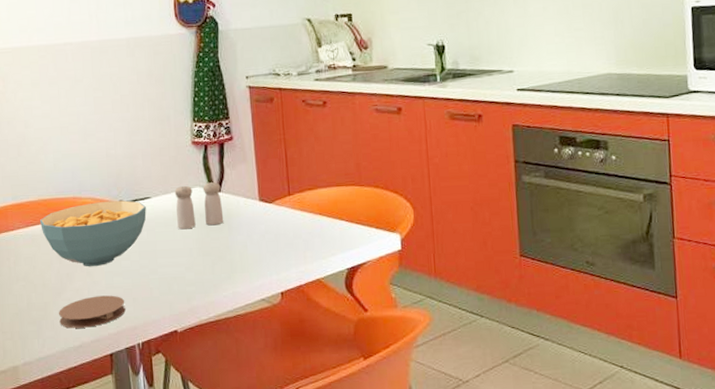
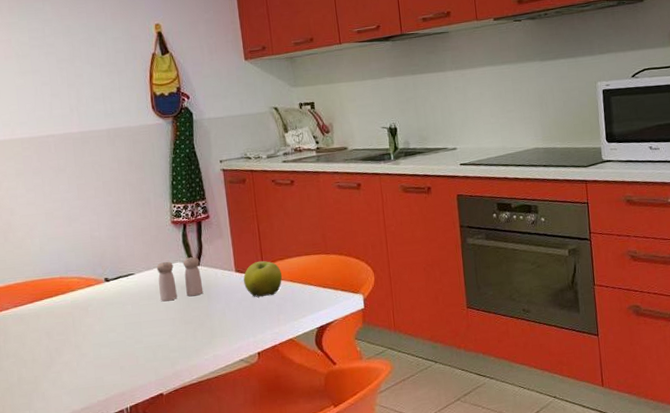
cereal bowl: present [39,200,147,267] -> none [27,277,131,341]
coaster: present [58,295,126,328] -> none [48,365,113,399]
fruit: none [268,189,311,231] -> present [243,260,283,298]

